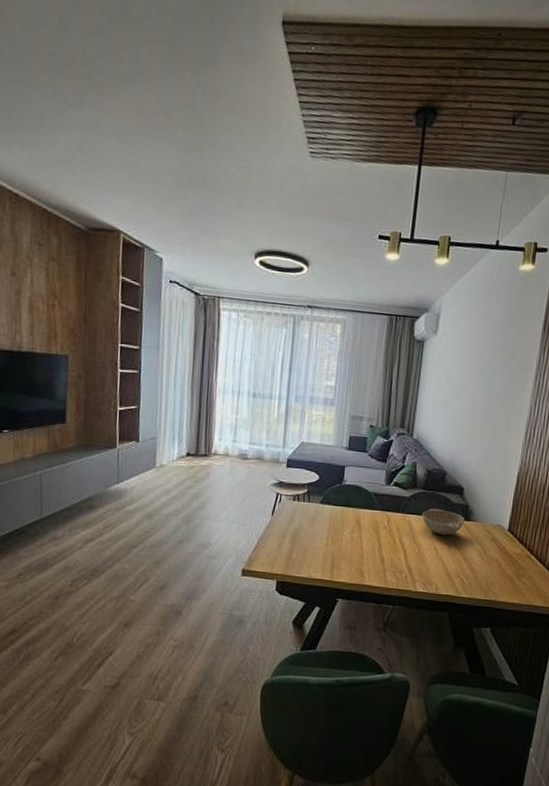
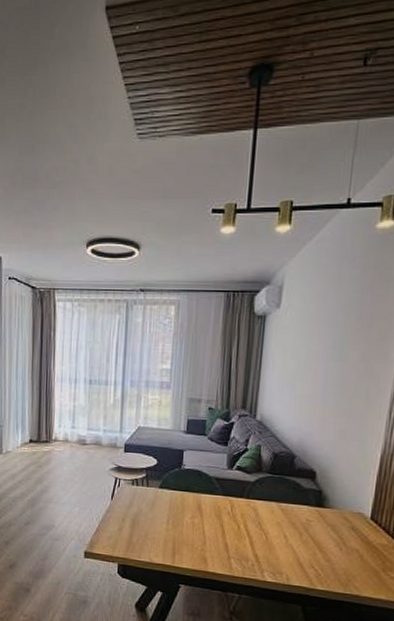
decorative bowl: present [422,509,465,536] -> none [269,494,319,523]

